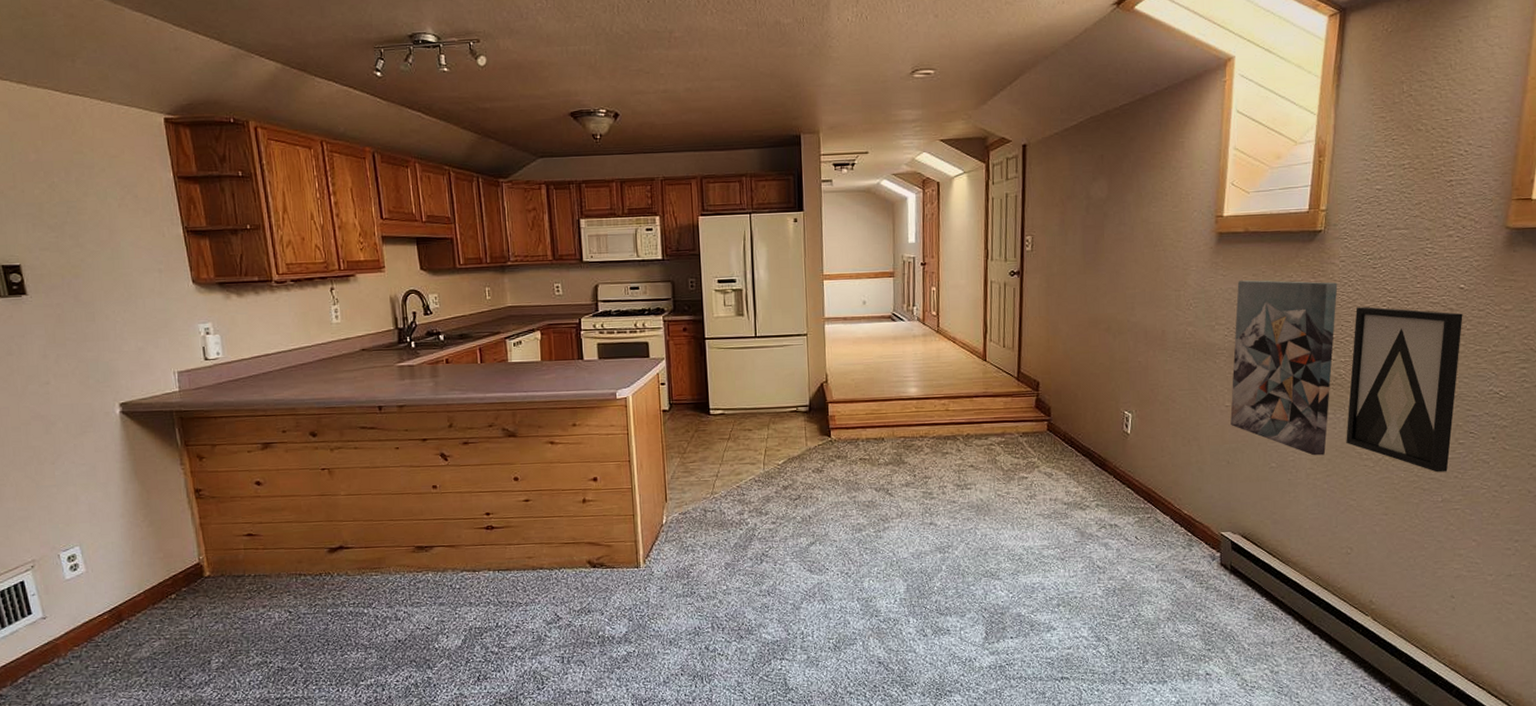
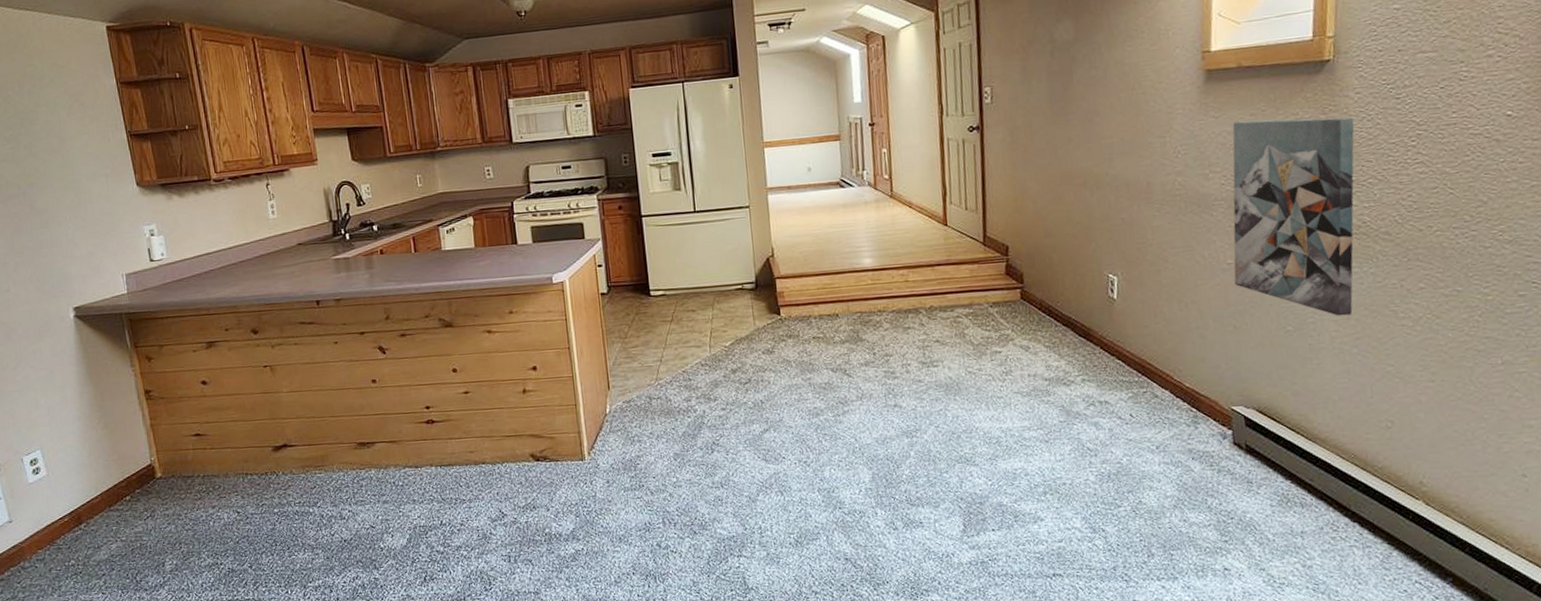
wall art: present [1346,306,1463,473] -> none [1376,142,1513,331]

